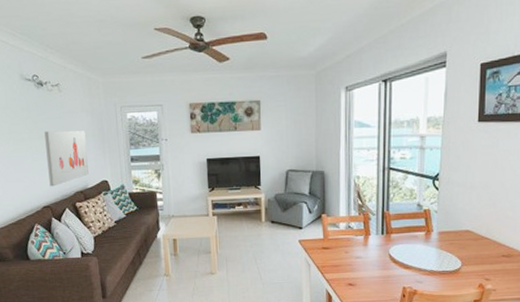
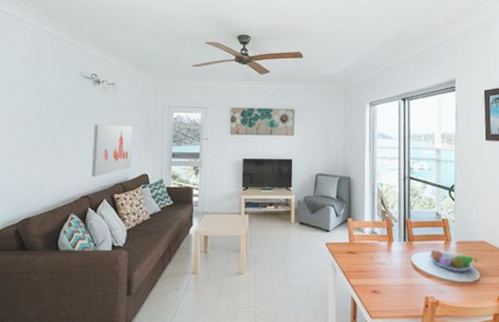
fruit bowl: none [407,240,461,262] -> present [428,249,479,273]

